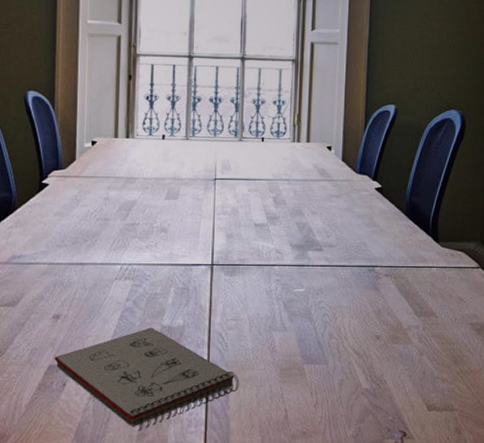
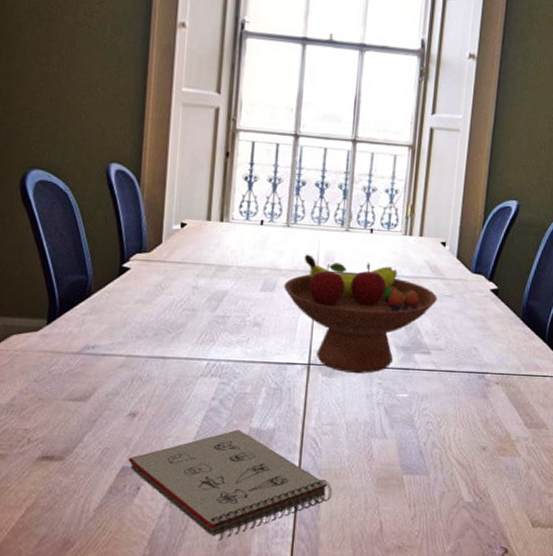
fruit bowl: none [186,164,326,272] -> present [284,254,437,374]

